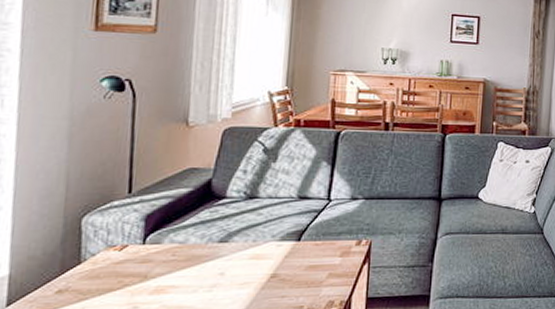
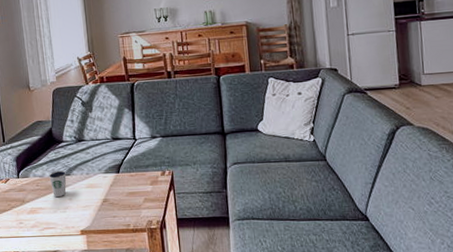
dixie cup: none [194,235,223,272] -> present [49,170,67,198]

